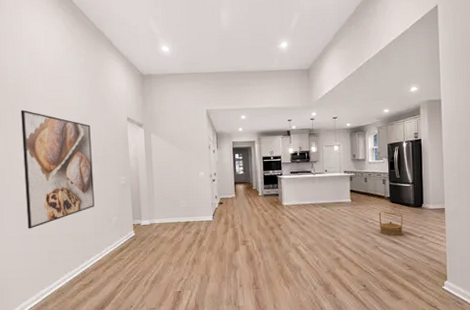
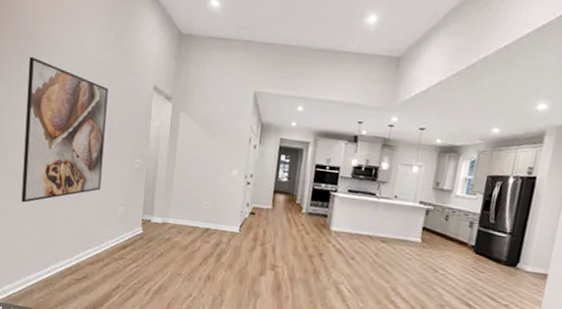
basket: present [378,211,403,237] -> none [451,261,487,298]

